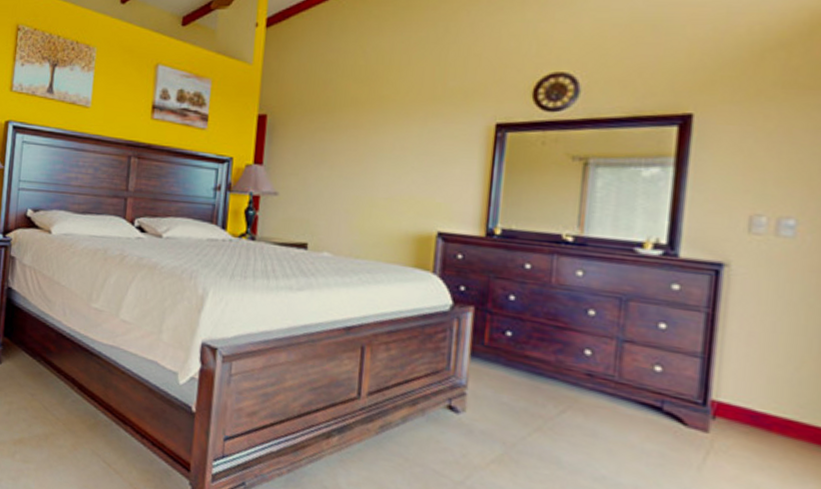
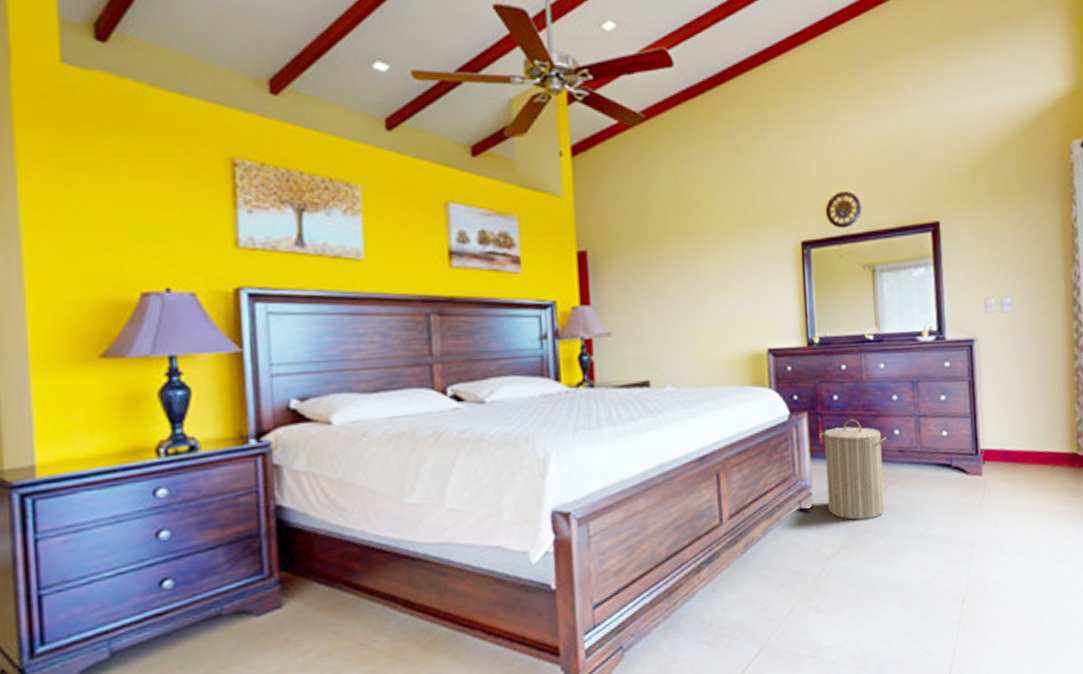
laundry hamper: none [484,324,573,442] -> present [819,418,887,520]

